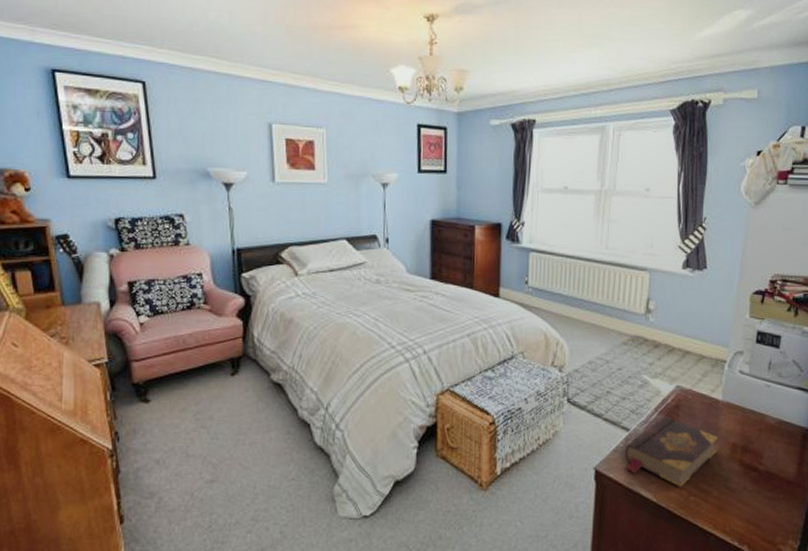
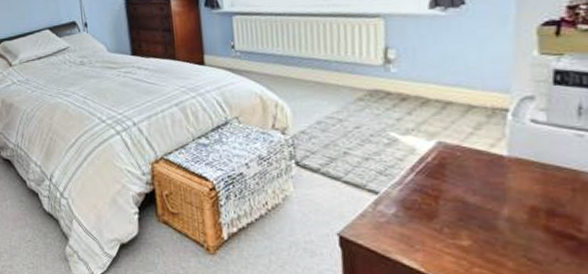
book: present [624,415,719,487] -> none [374,176,508,257]

